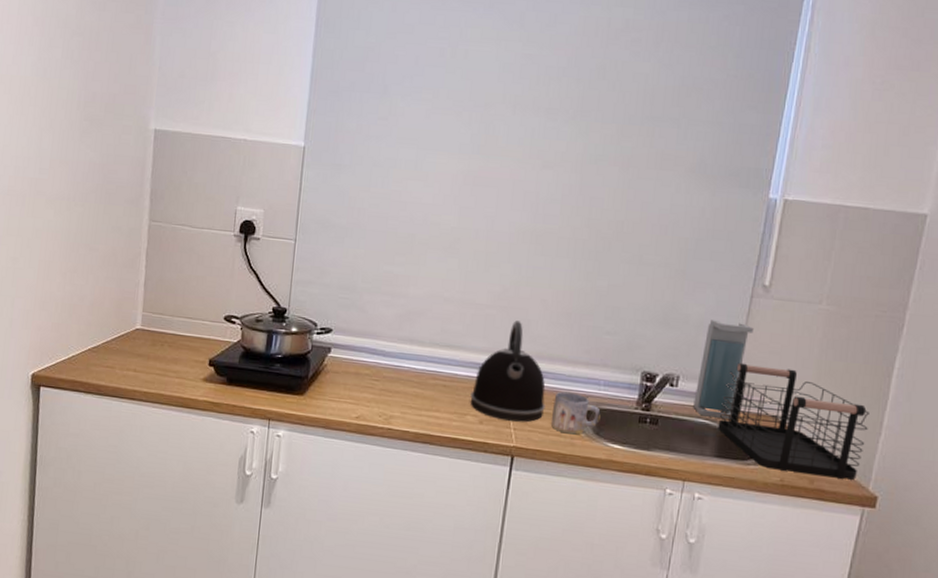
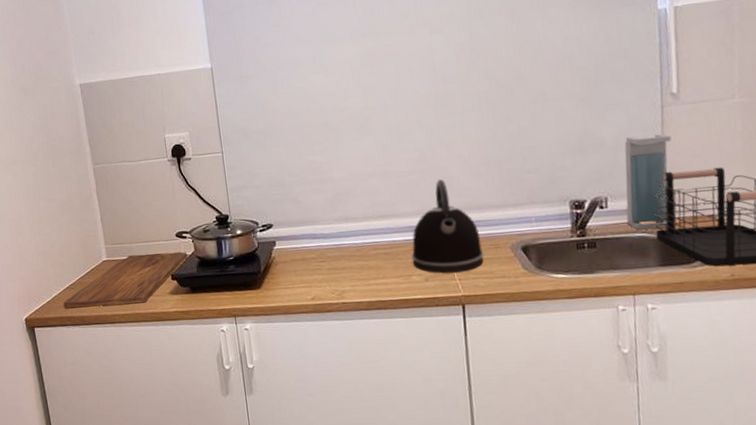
cutting board: none [80,329,232,385] -> present [63,252,187,308]
mug: present [550,391,601,435] -> none [490,234,539,274]

